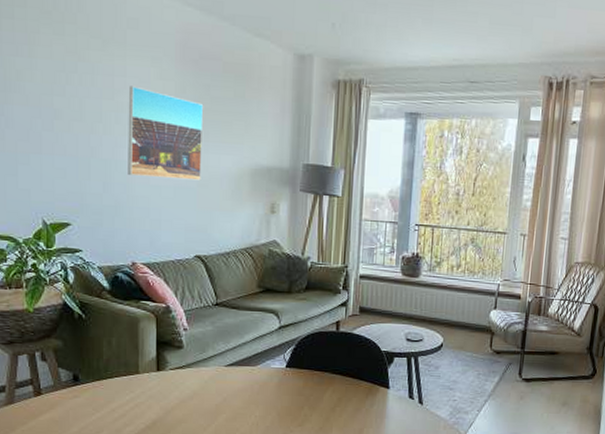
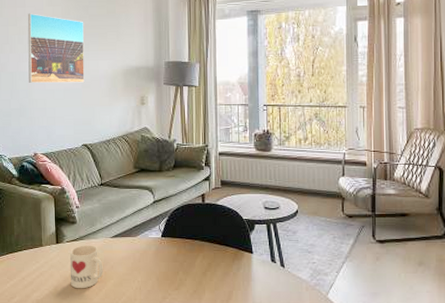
mug: none [172,373,214,424] -> present [70,245,103,289]

